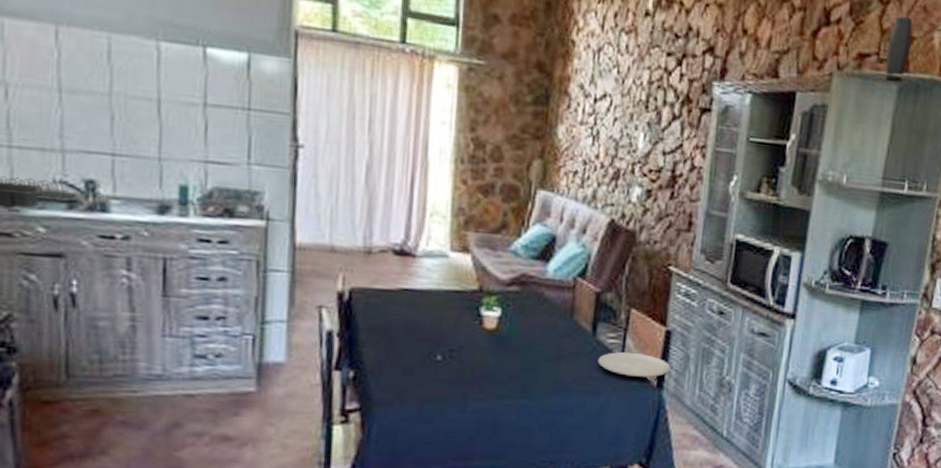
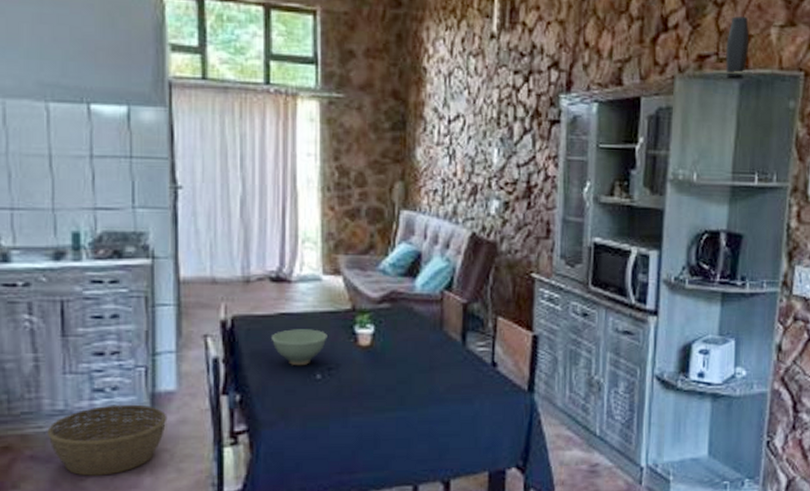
basket: none [141,373,274,447] -> present [47,404,168,476]
bowl: none [390,306,451,345] -> present [270,329,327,365]
plate: present [598,351,671,378] -> none [469,358,540,382]

